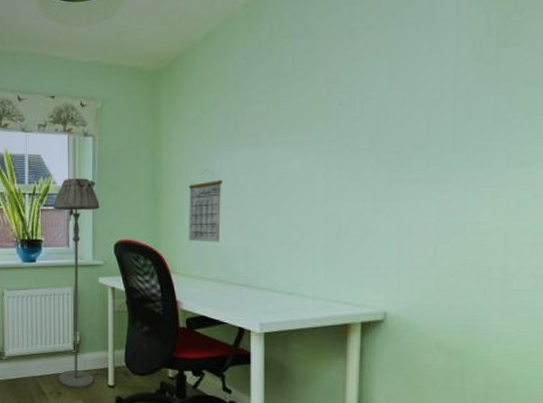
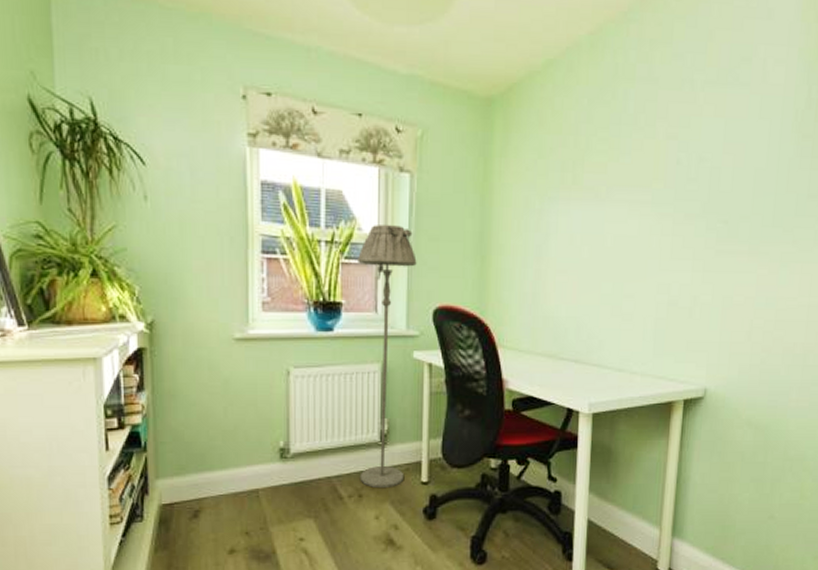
calendar: present [189,169,222,242] -> none [519,225,557,312]

